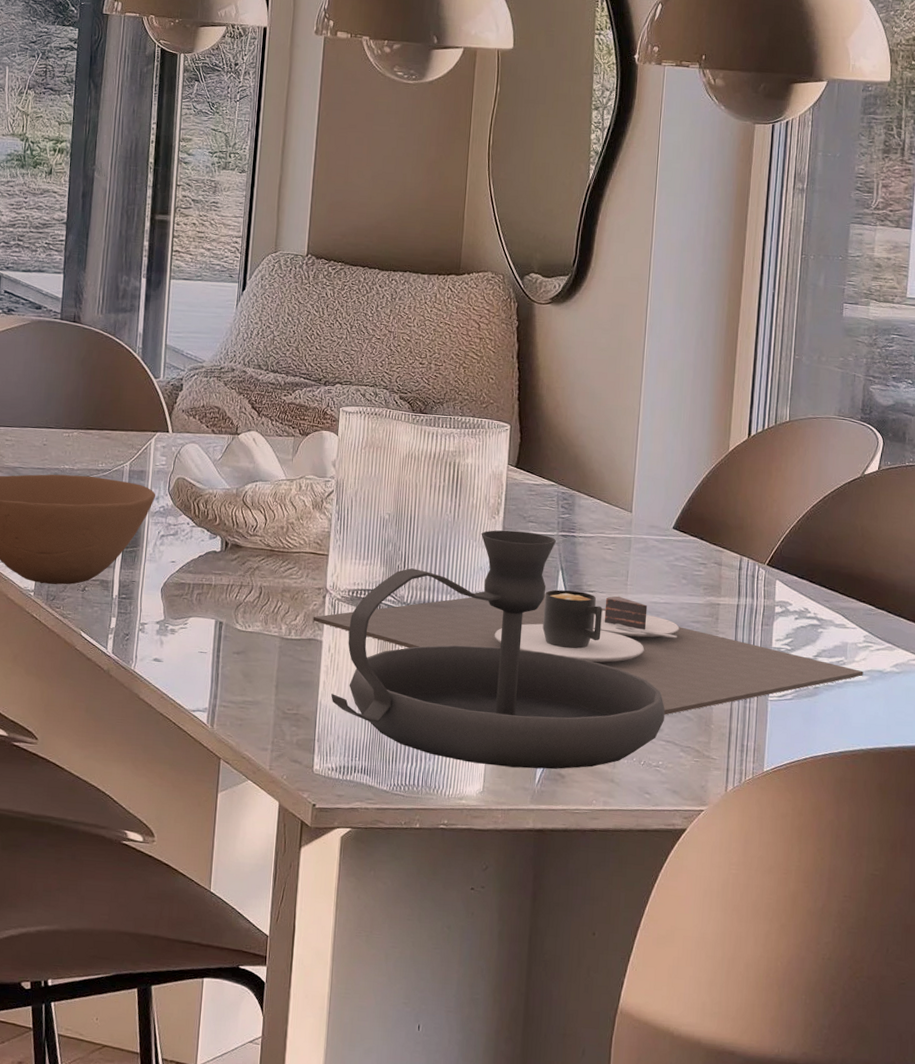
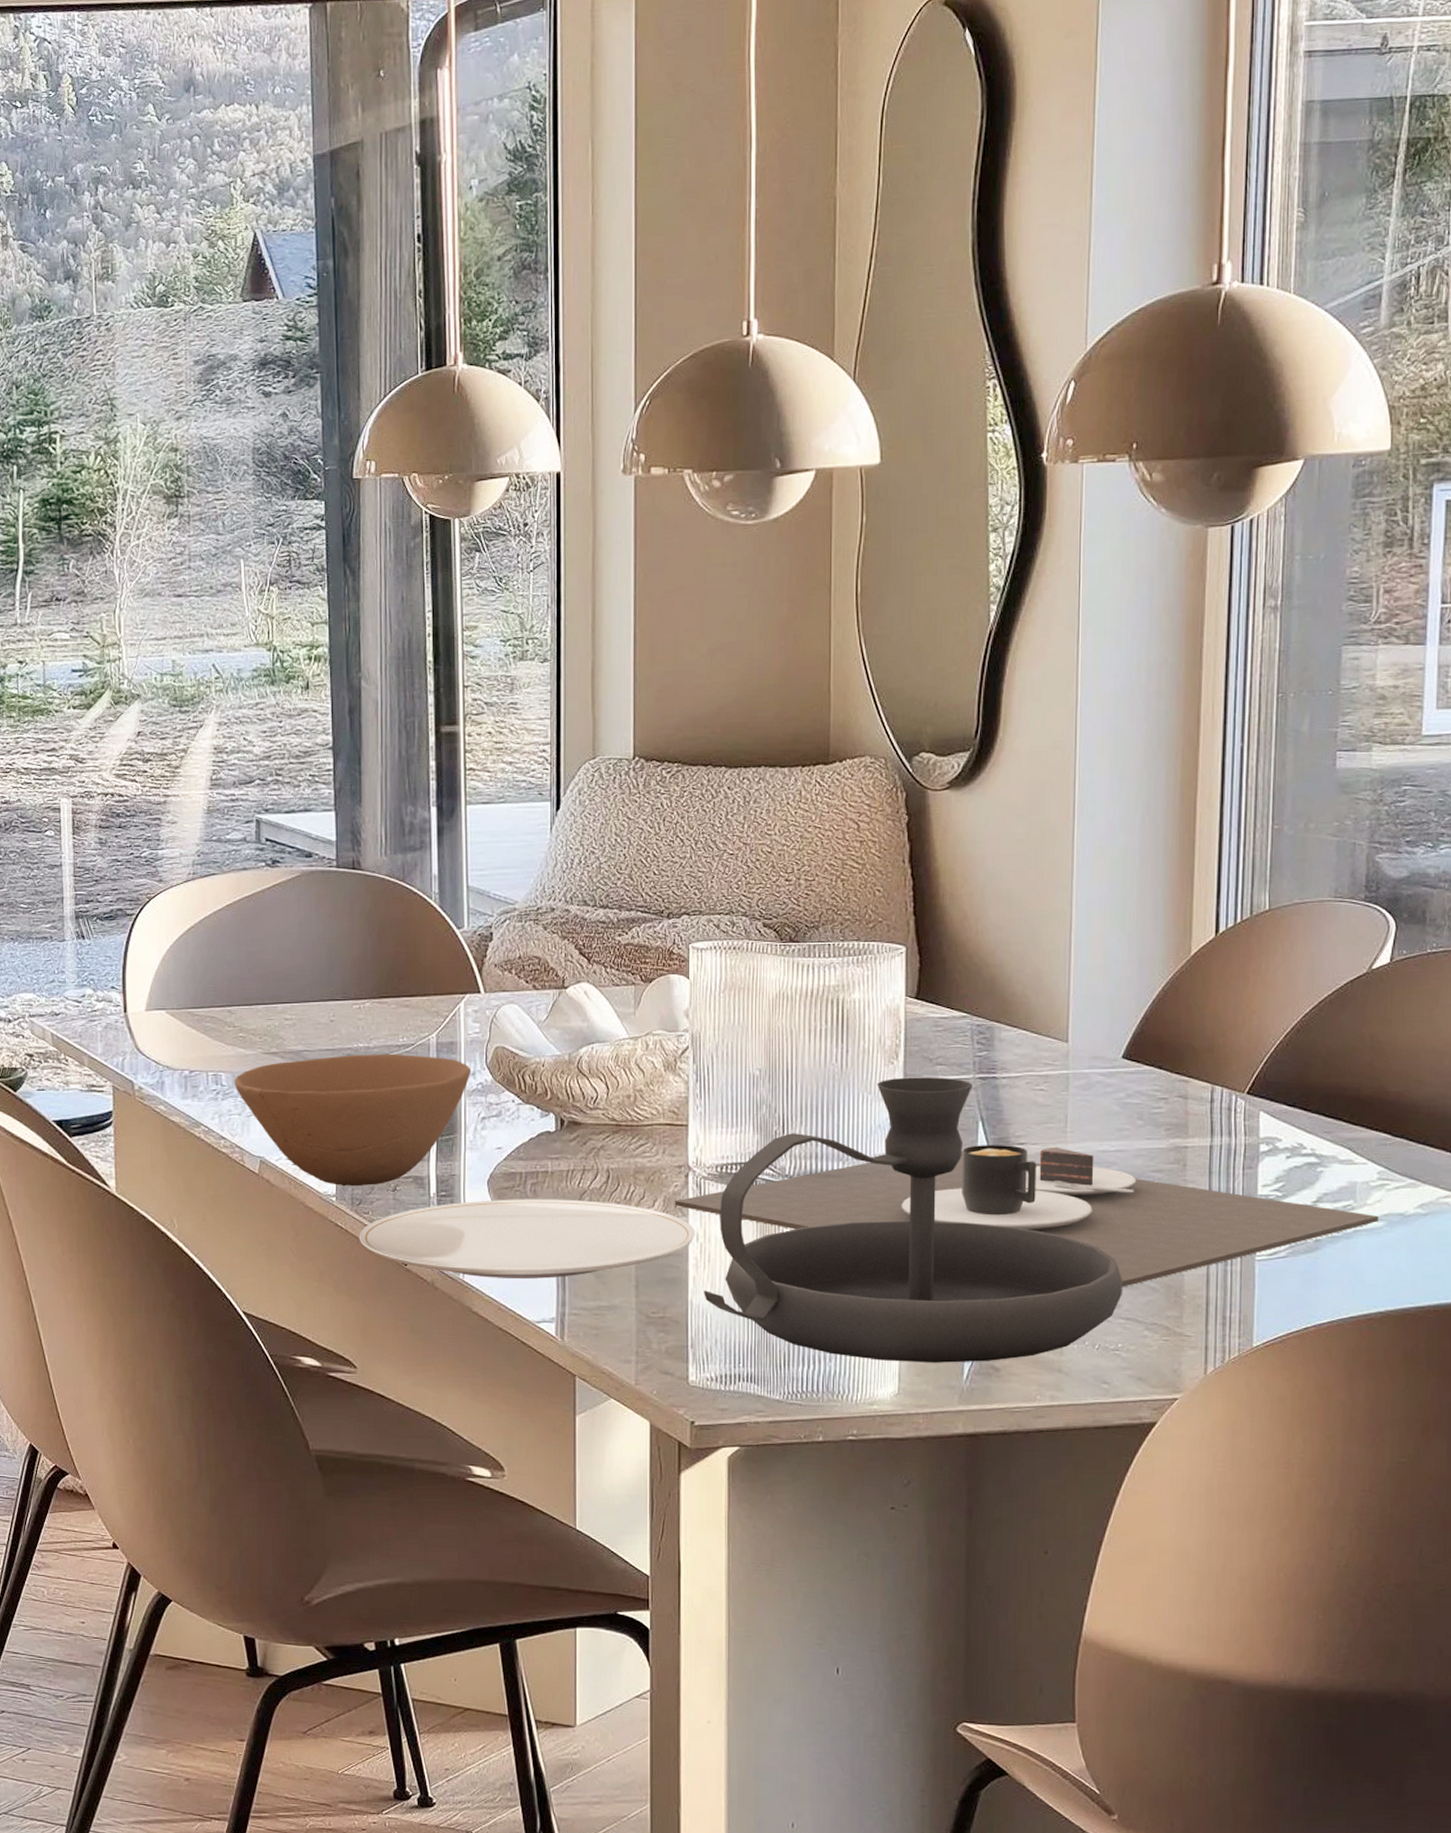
plate: none [50,604,328,675] -> present [358,1199,695,1279]

